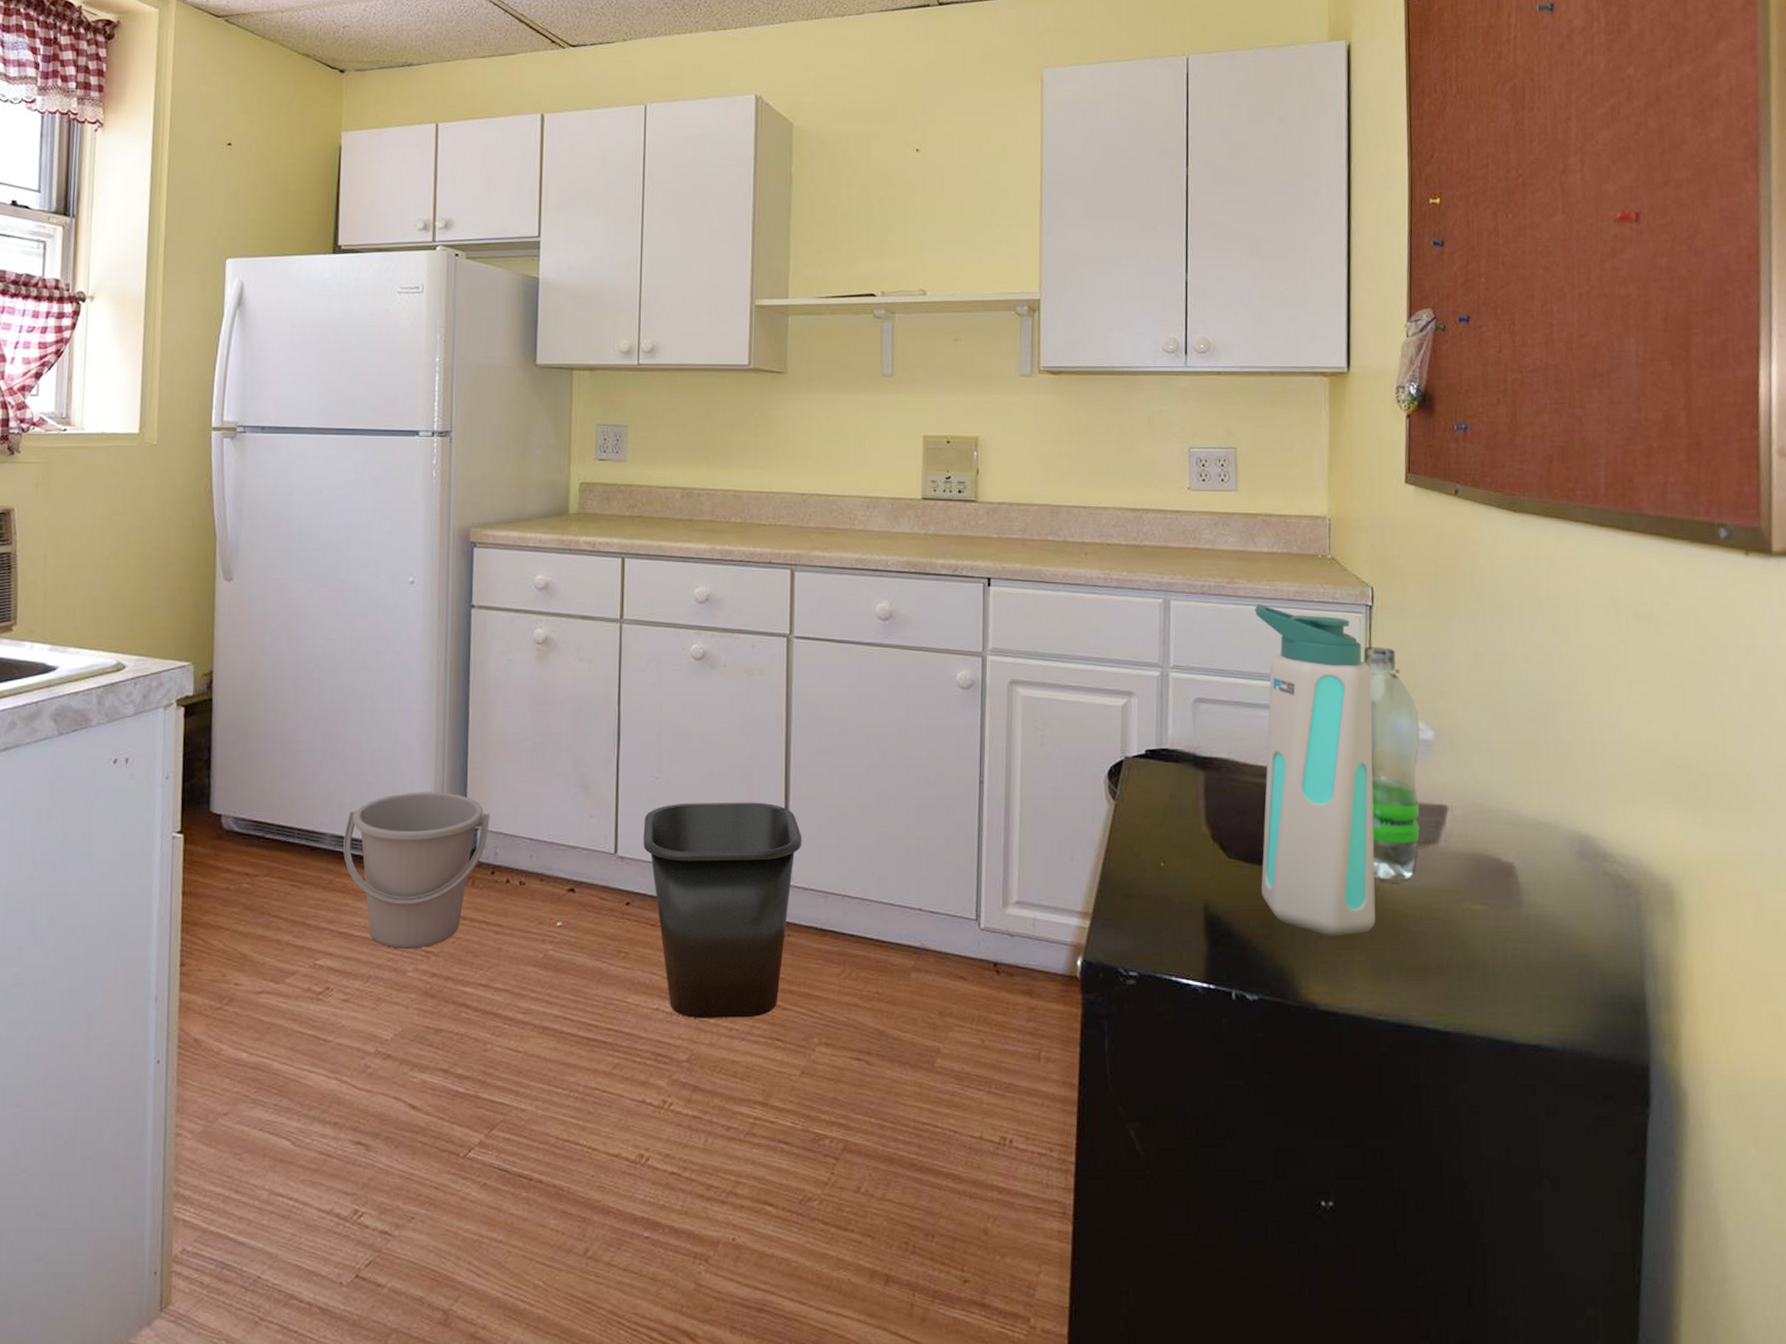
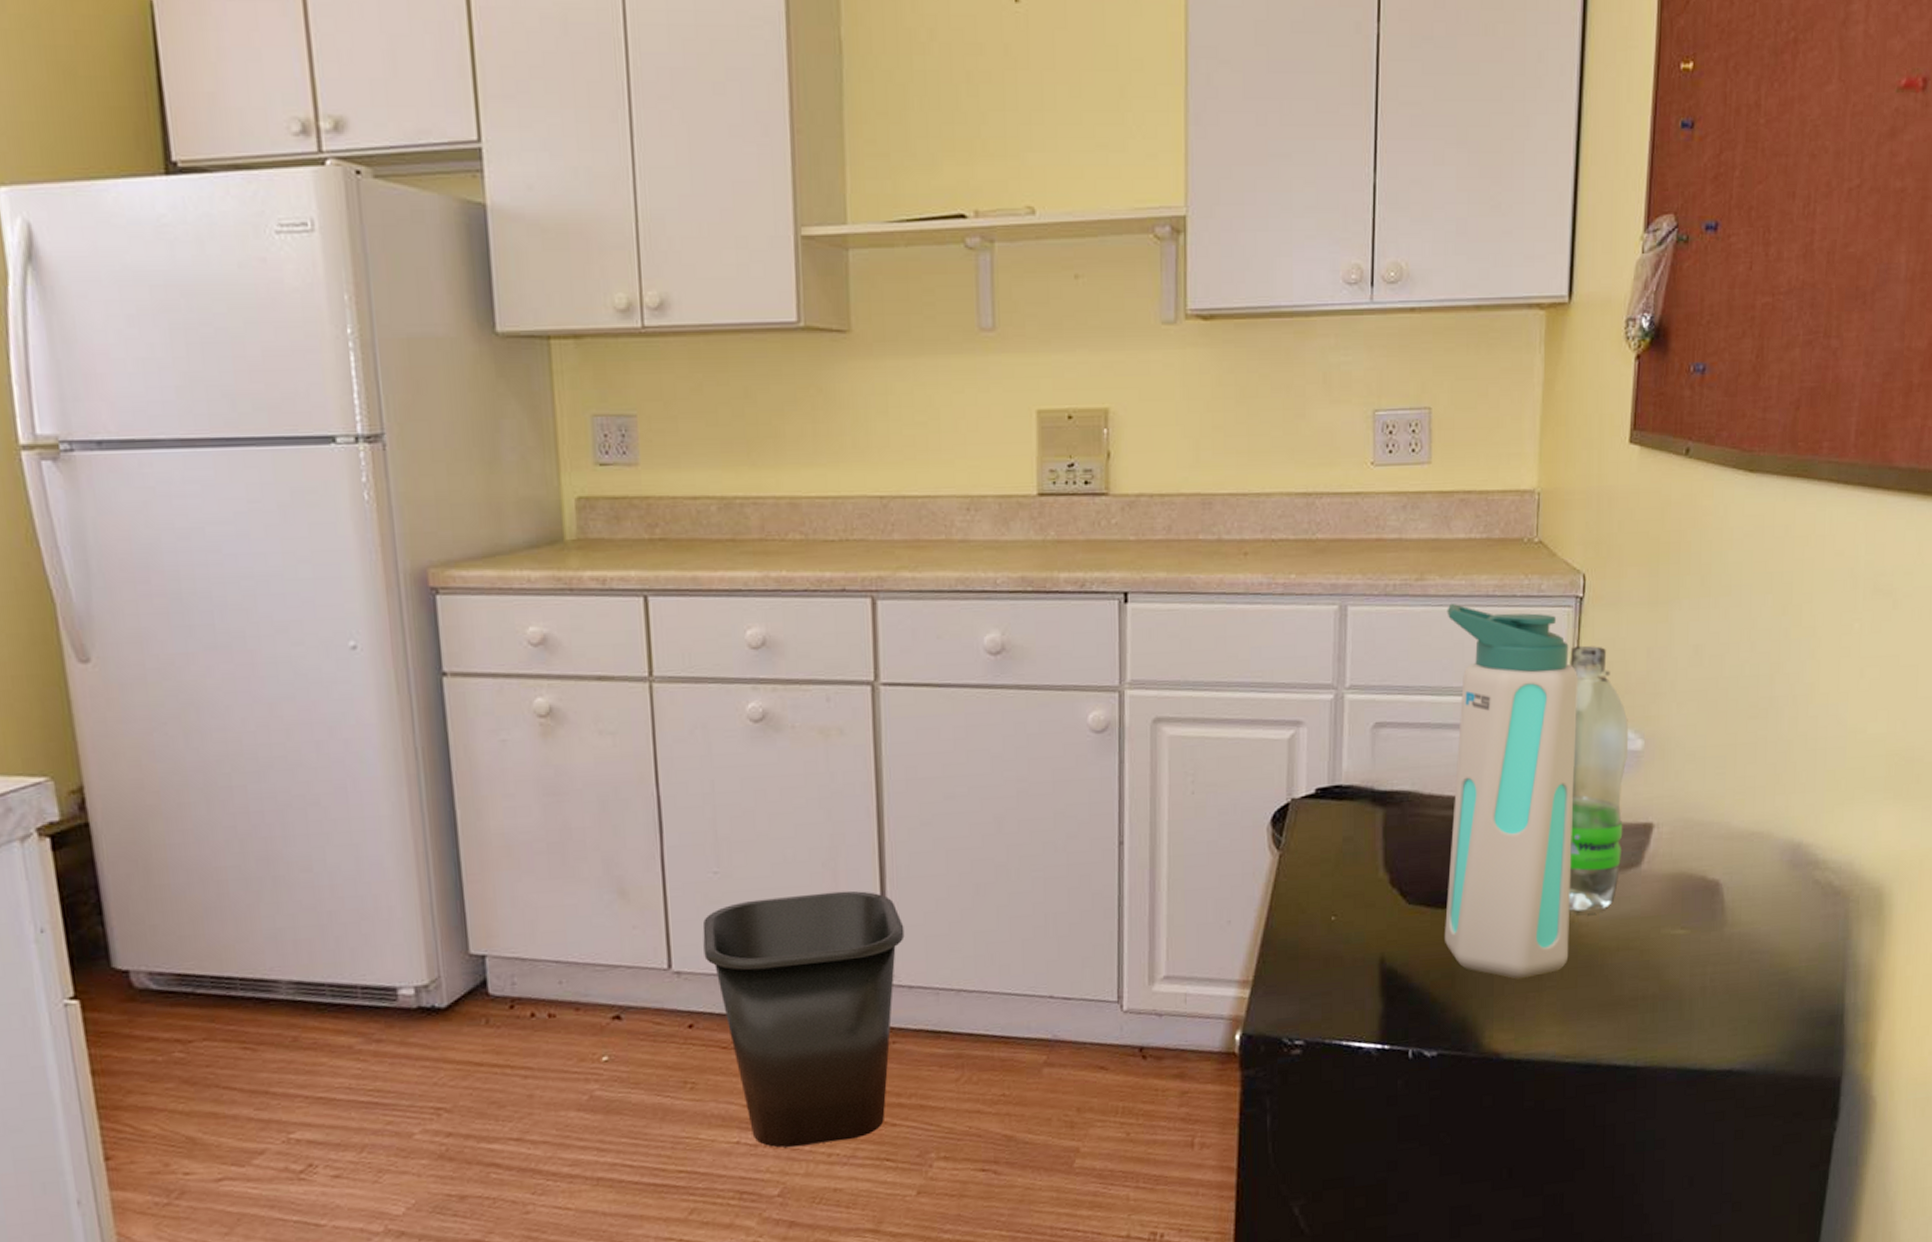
bucket: present [343,792,490,949] -> none [305,915,501,1109]

